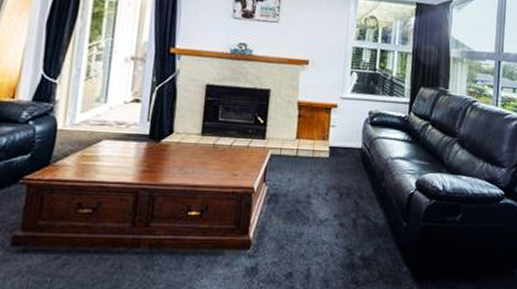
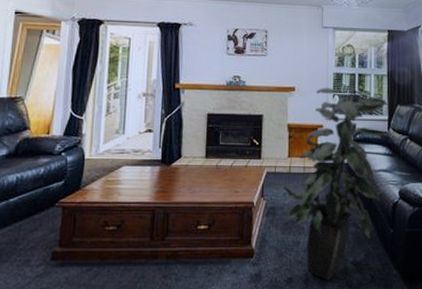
indoor plant: none [288,63,411,276] -> present [283,88,389,281]

